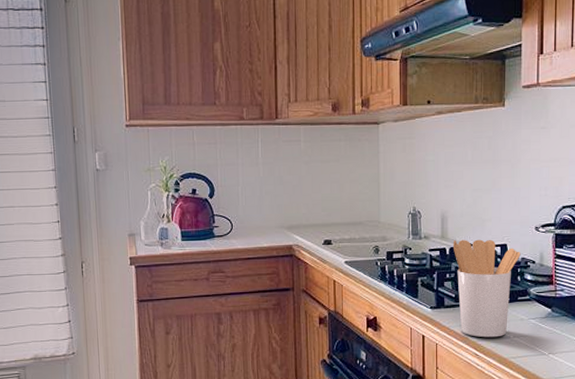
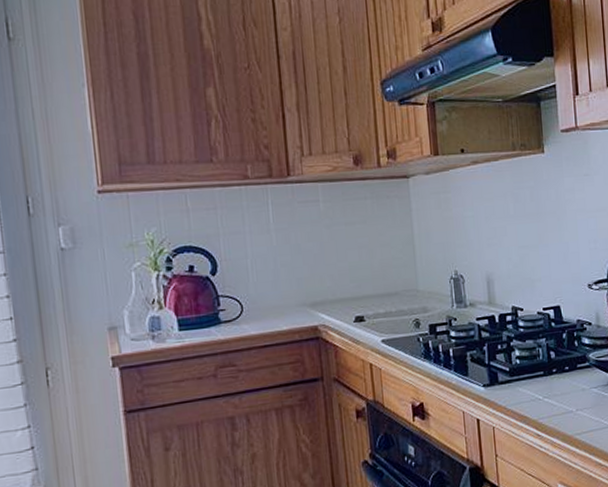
utensil holder: present [452,239,521,338] -> none [501,302,576,415]

